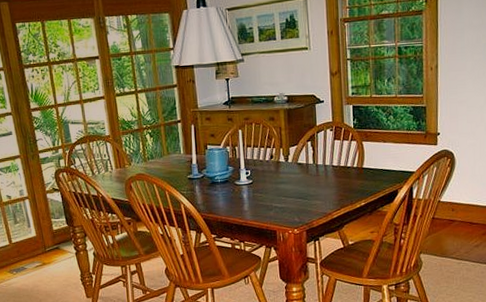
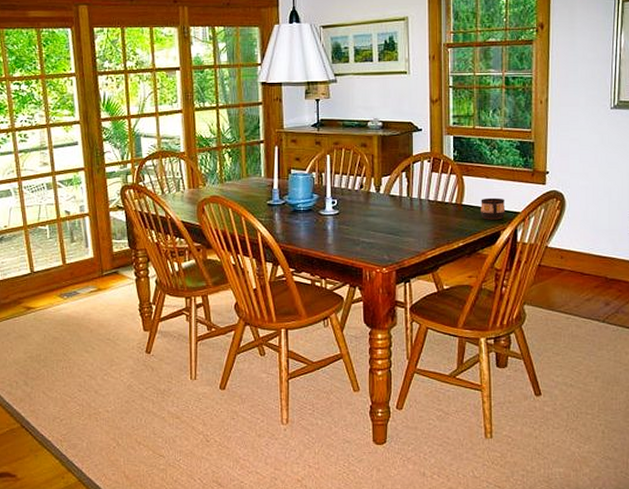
cup: none [379,159,402,180] -> present [481,198,506,220]

